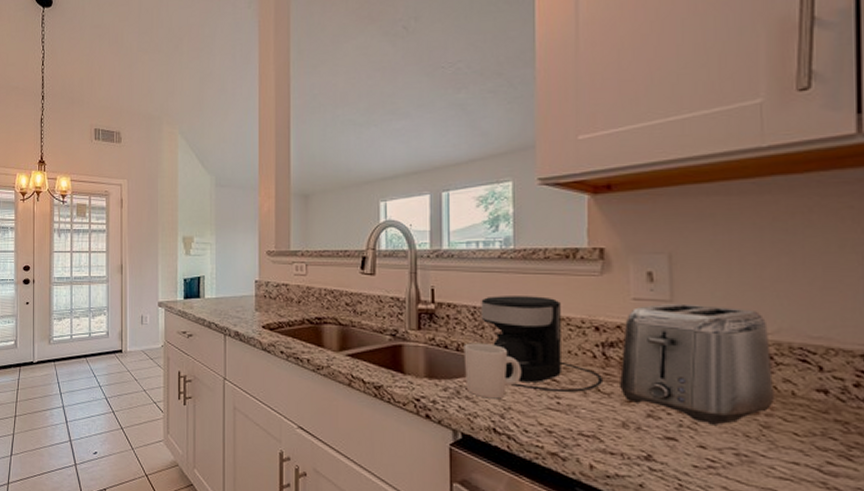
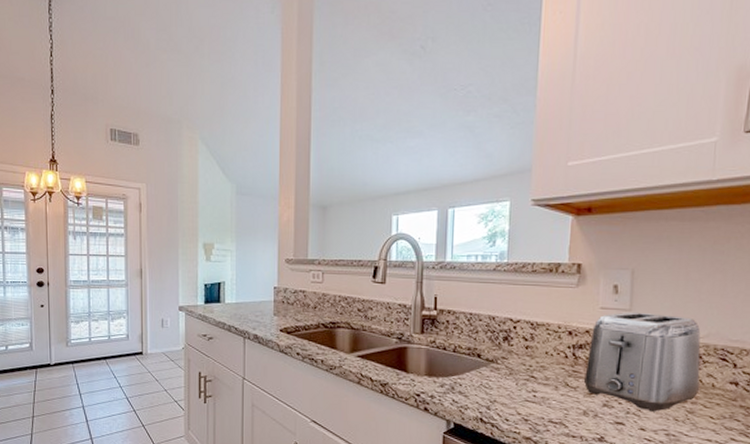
mug: present [463,343,522,399] -> none [459,345,507,393]
coffee maker: present [481,296,602,393] -> none [476,304,571,388]

